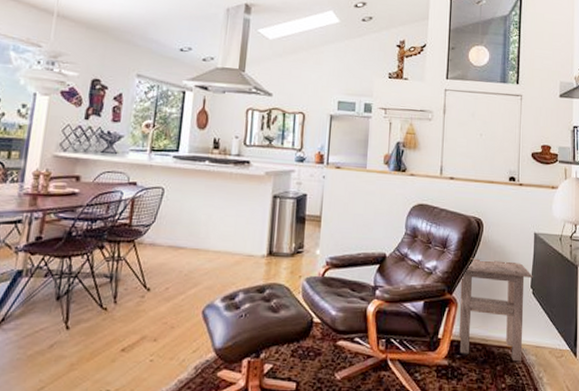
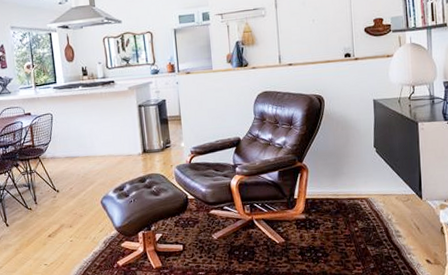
side table: present [458,258,534,362] -> none [309,128,376,209]

